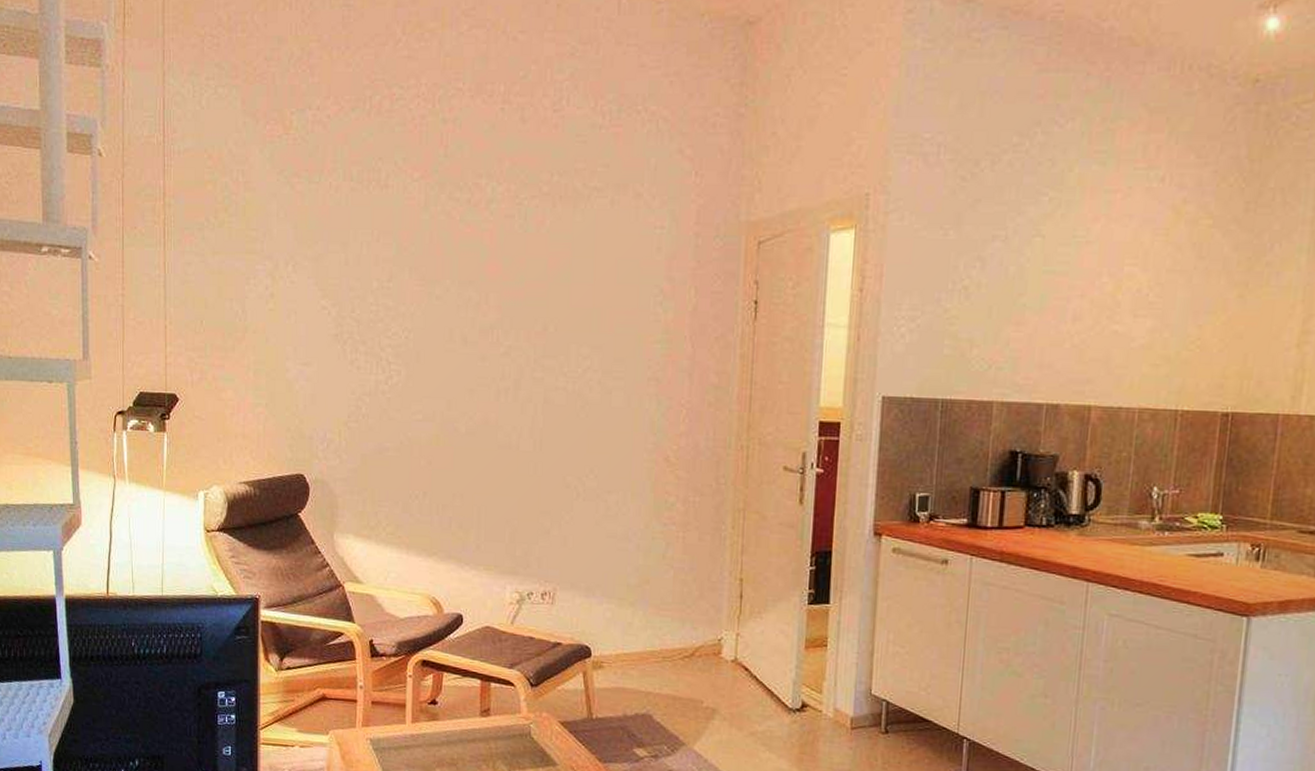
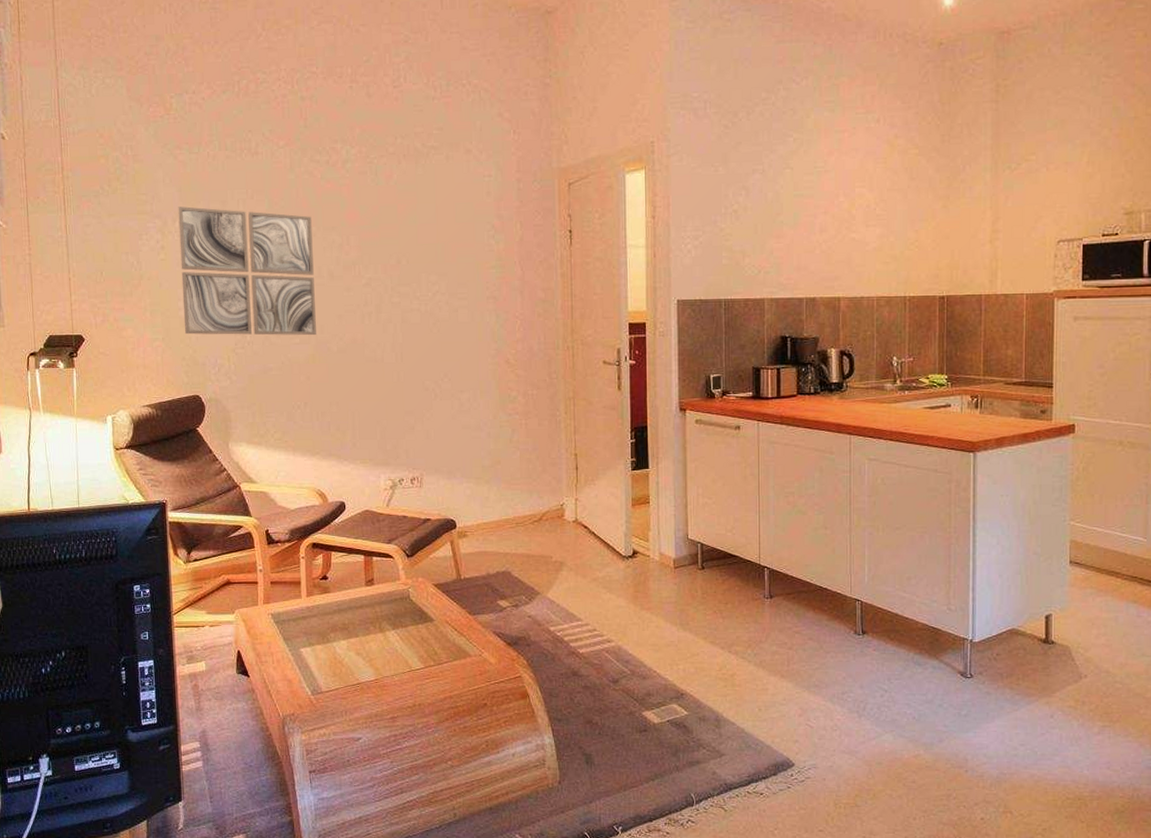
wall art: none [291,247,446,412] -> present [178,206,316,336]

